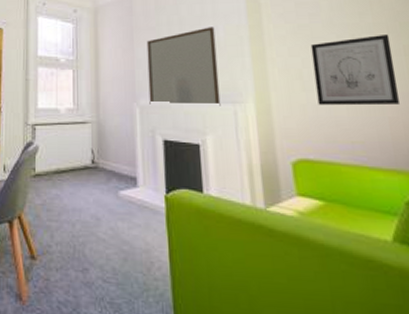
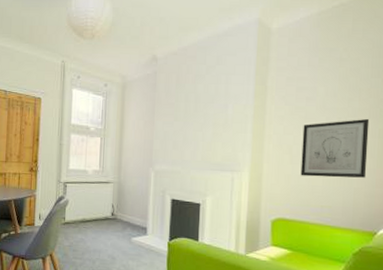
home mirror: present [146,27,221,106] -> none [163,105,225,173]

